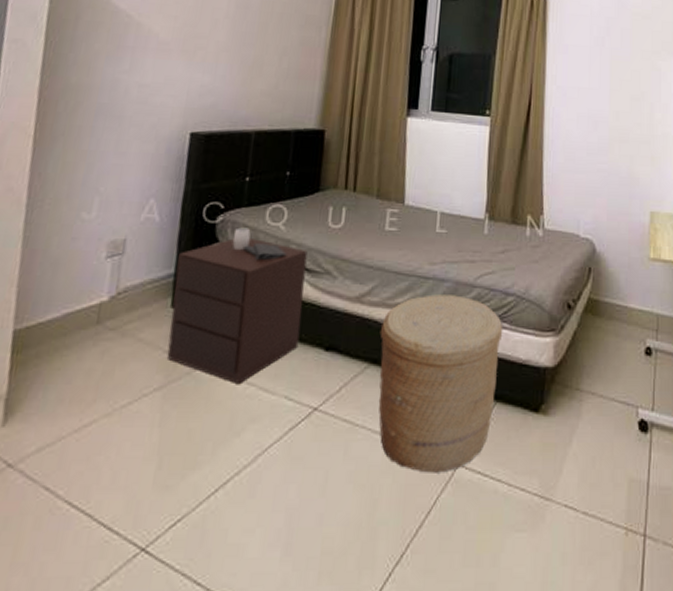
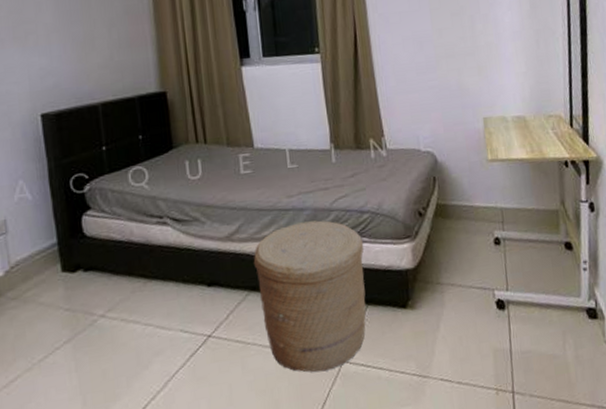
nightstand: present [167,227,308,383] -> none [57,192,183,327]

